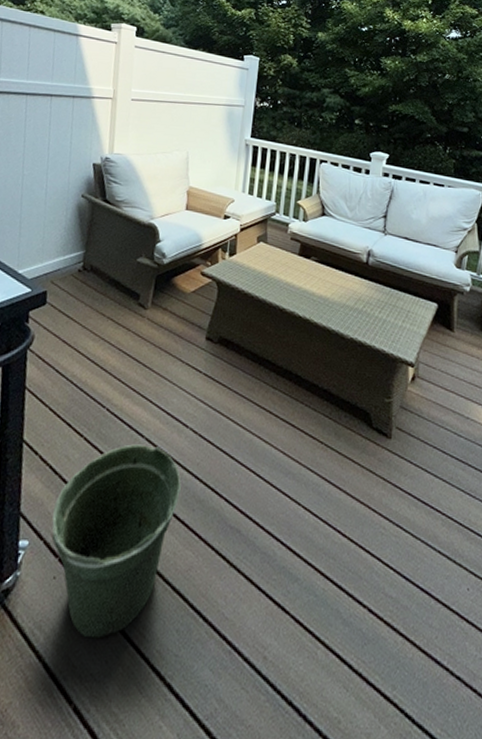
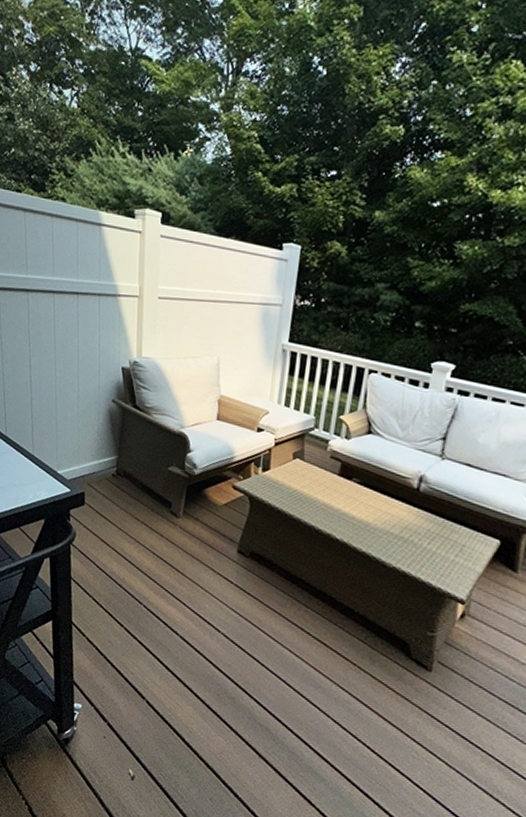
flower pot: present [51,444,181,639] -> none [100,639,214,791]

